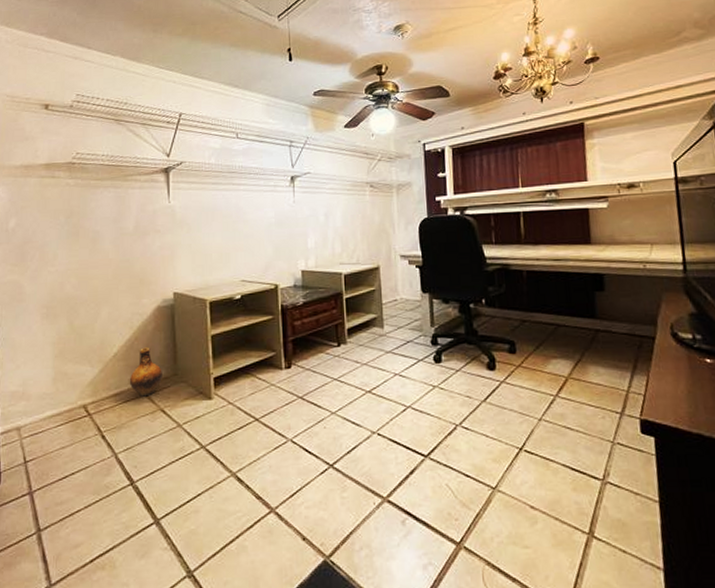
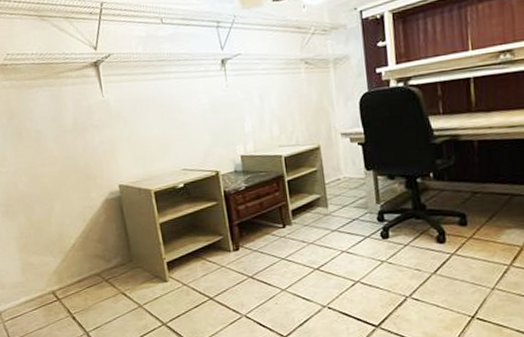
ceramic jug: present [129,347,162,397] -> none [89,237,119,282]

